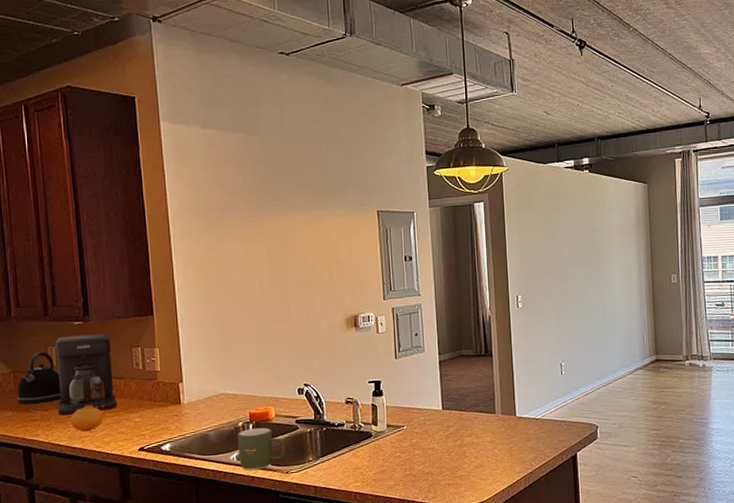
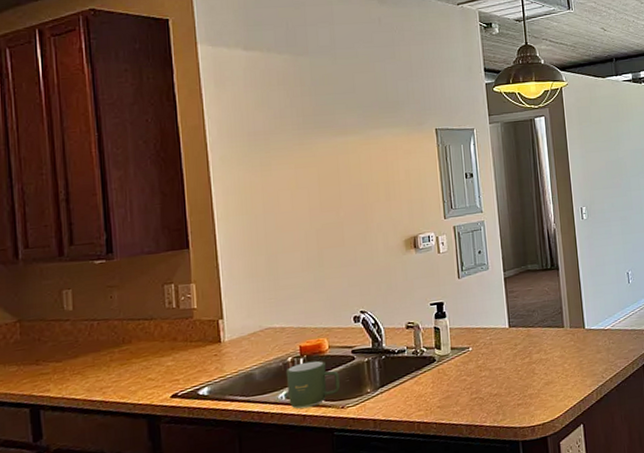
kettle: present [17,351,62,404] -> none [24,295,79,357]
coffee maker: present [55,333,118,416] -> none [71,271,146,366]
fruit: present [70,406,104,432] -> none [89,352,130,382]

